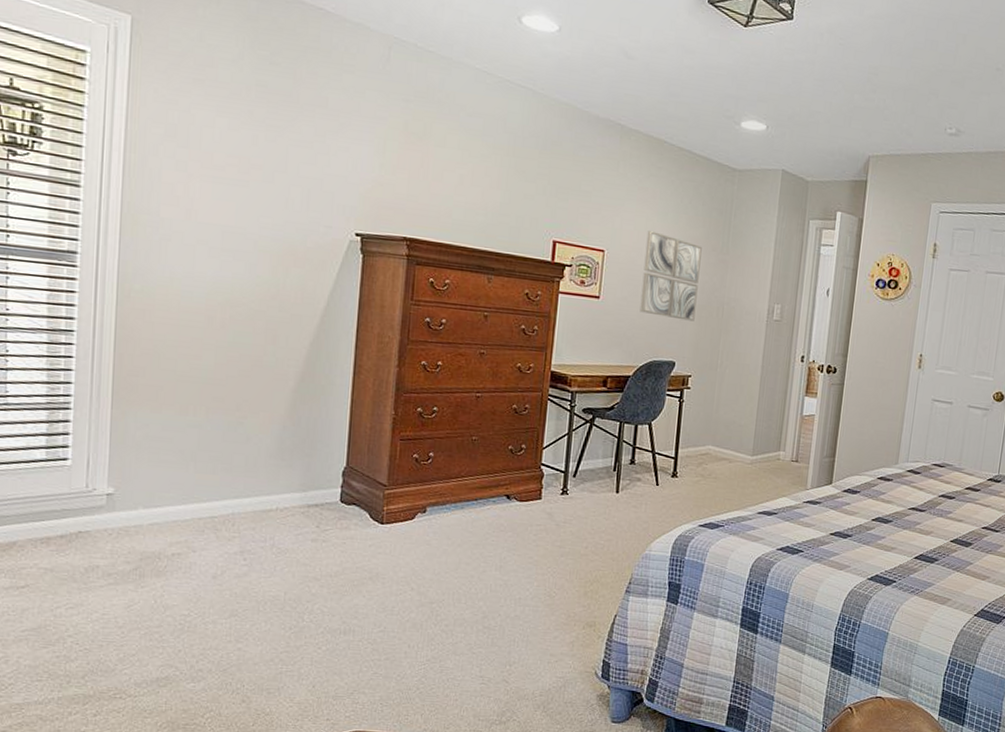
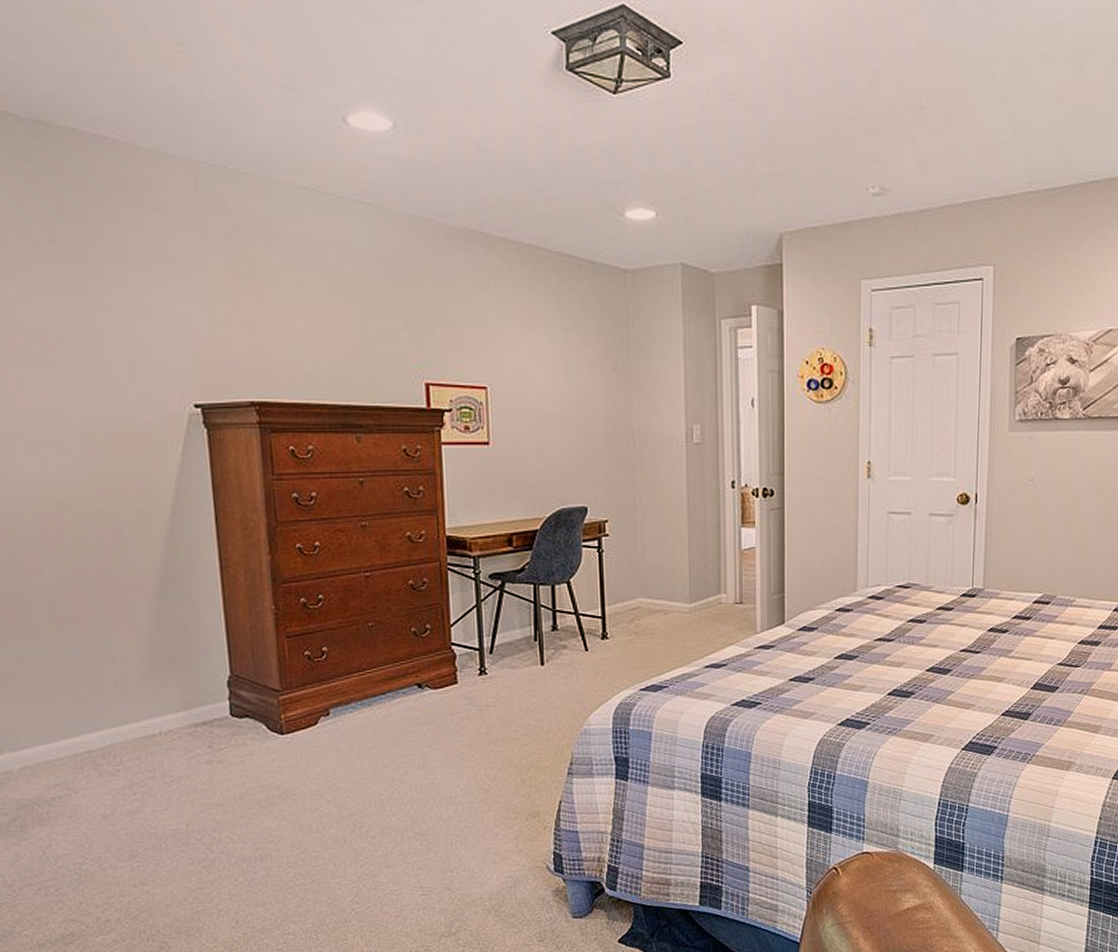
wall art: present [639,231,702,321] -> none [533,357,603,457]

